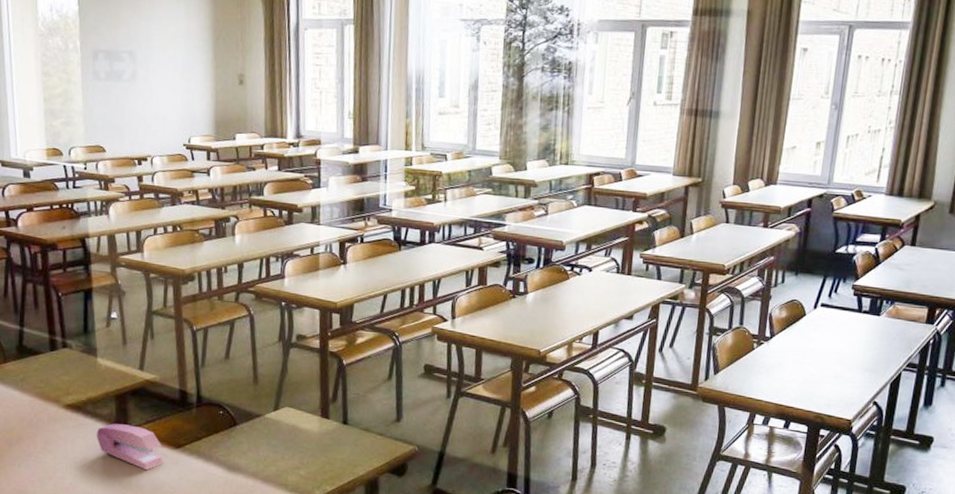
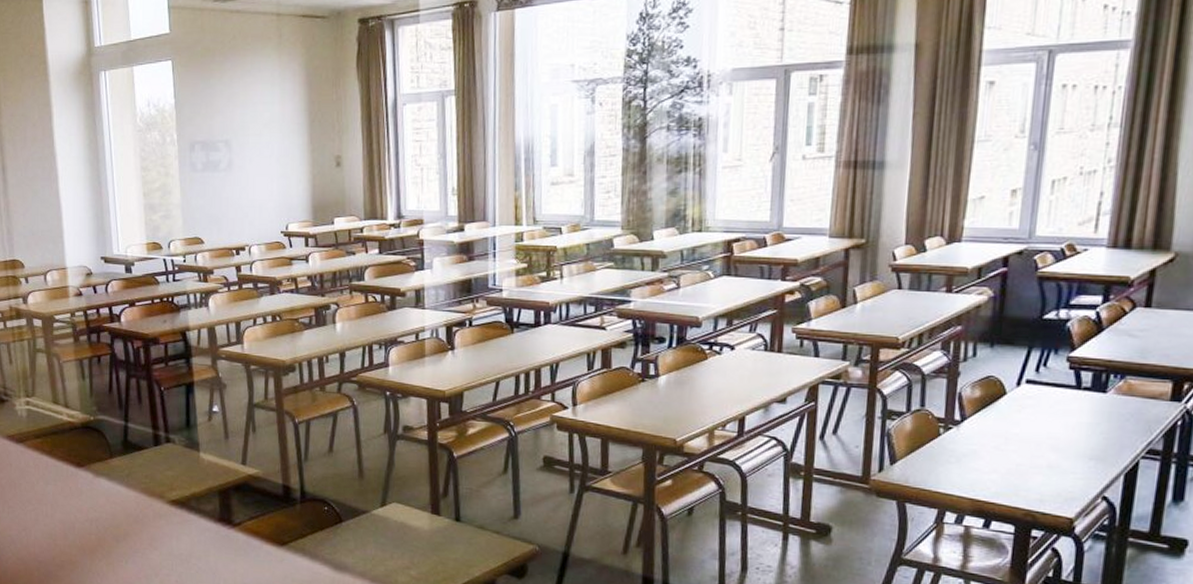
stapler: present [96,423,164,471] -> none [200,520,269,569]

